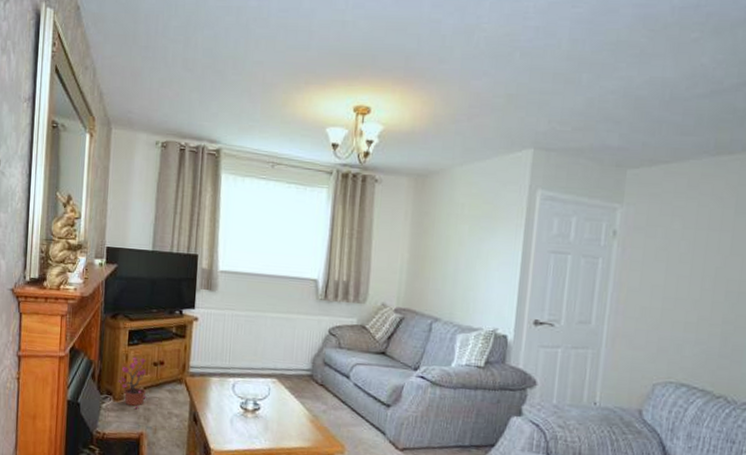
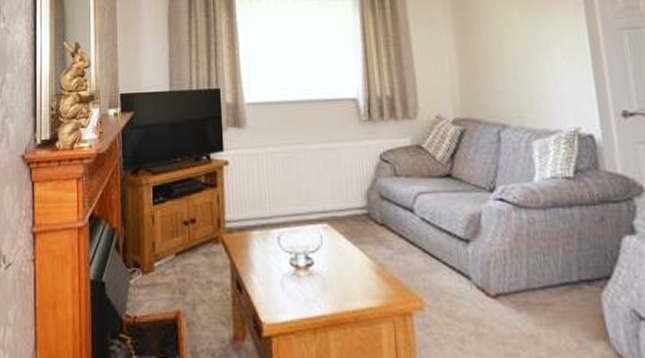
potted plant: present [118,357,147,410] -> none [146,217,180,282]

